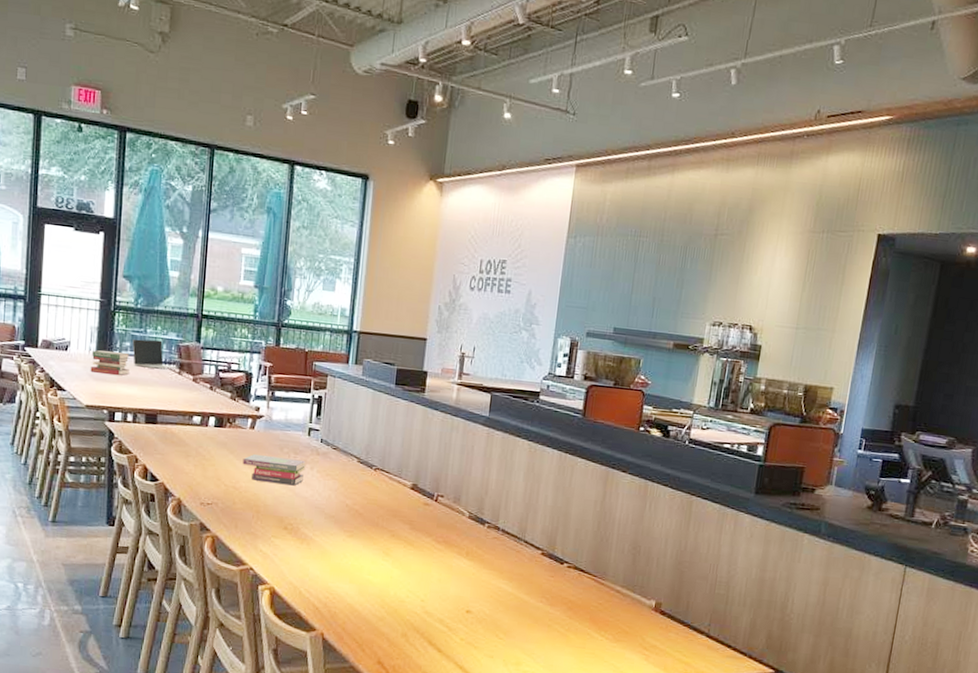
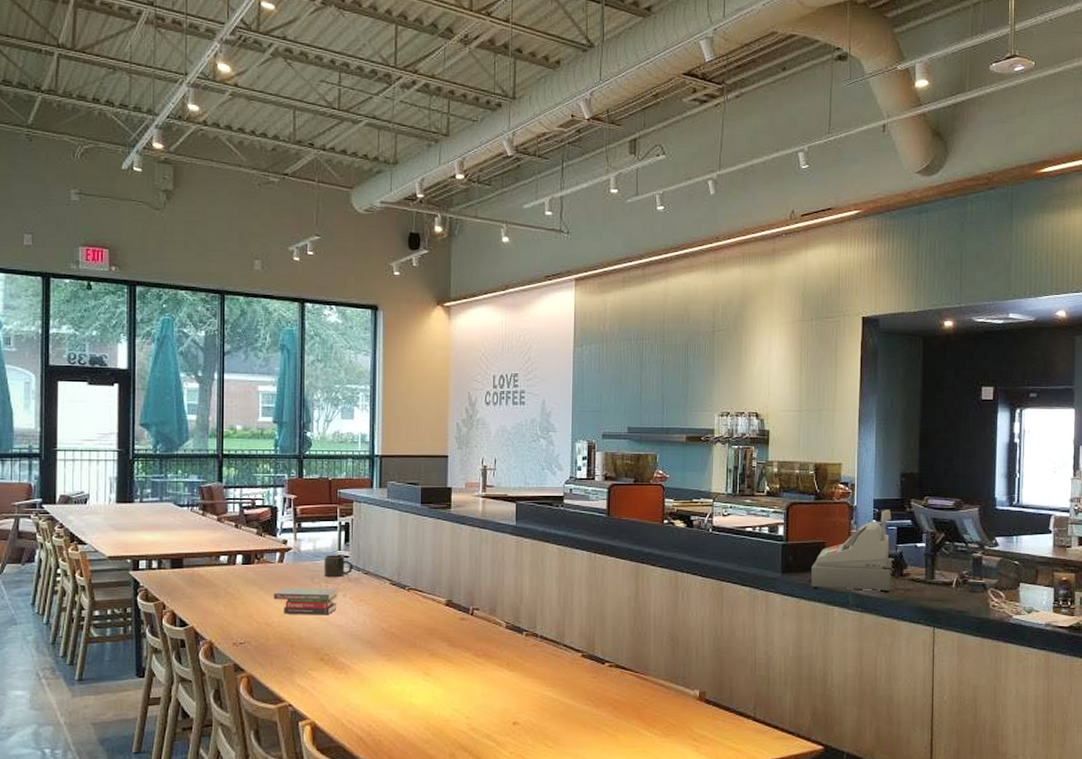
books: present [90,350,129,376] -> none [111,500,152,524]
laptop: present [132,339,179,369] -> none [153,484,203,512]
mug: none [293,426,322,451] -> present [324,555,353,578]
cash register: none [784,439,879,526] -> present [811,508,894,593]

